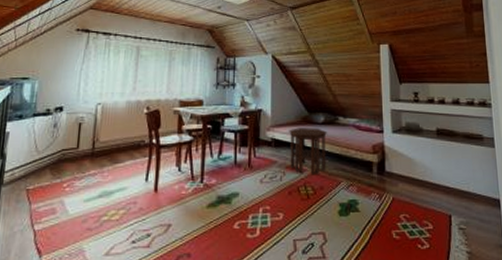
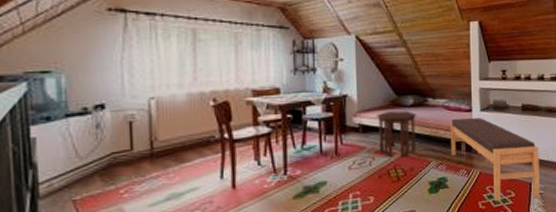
bench: none [361,138,461,234] -> present [450,117,540,202]

